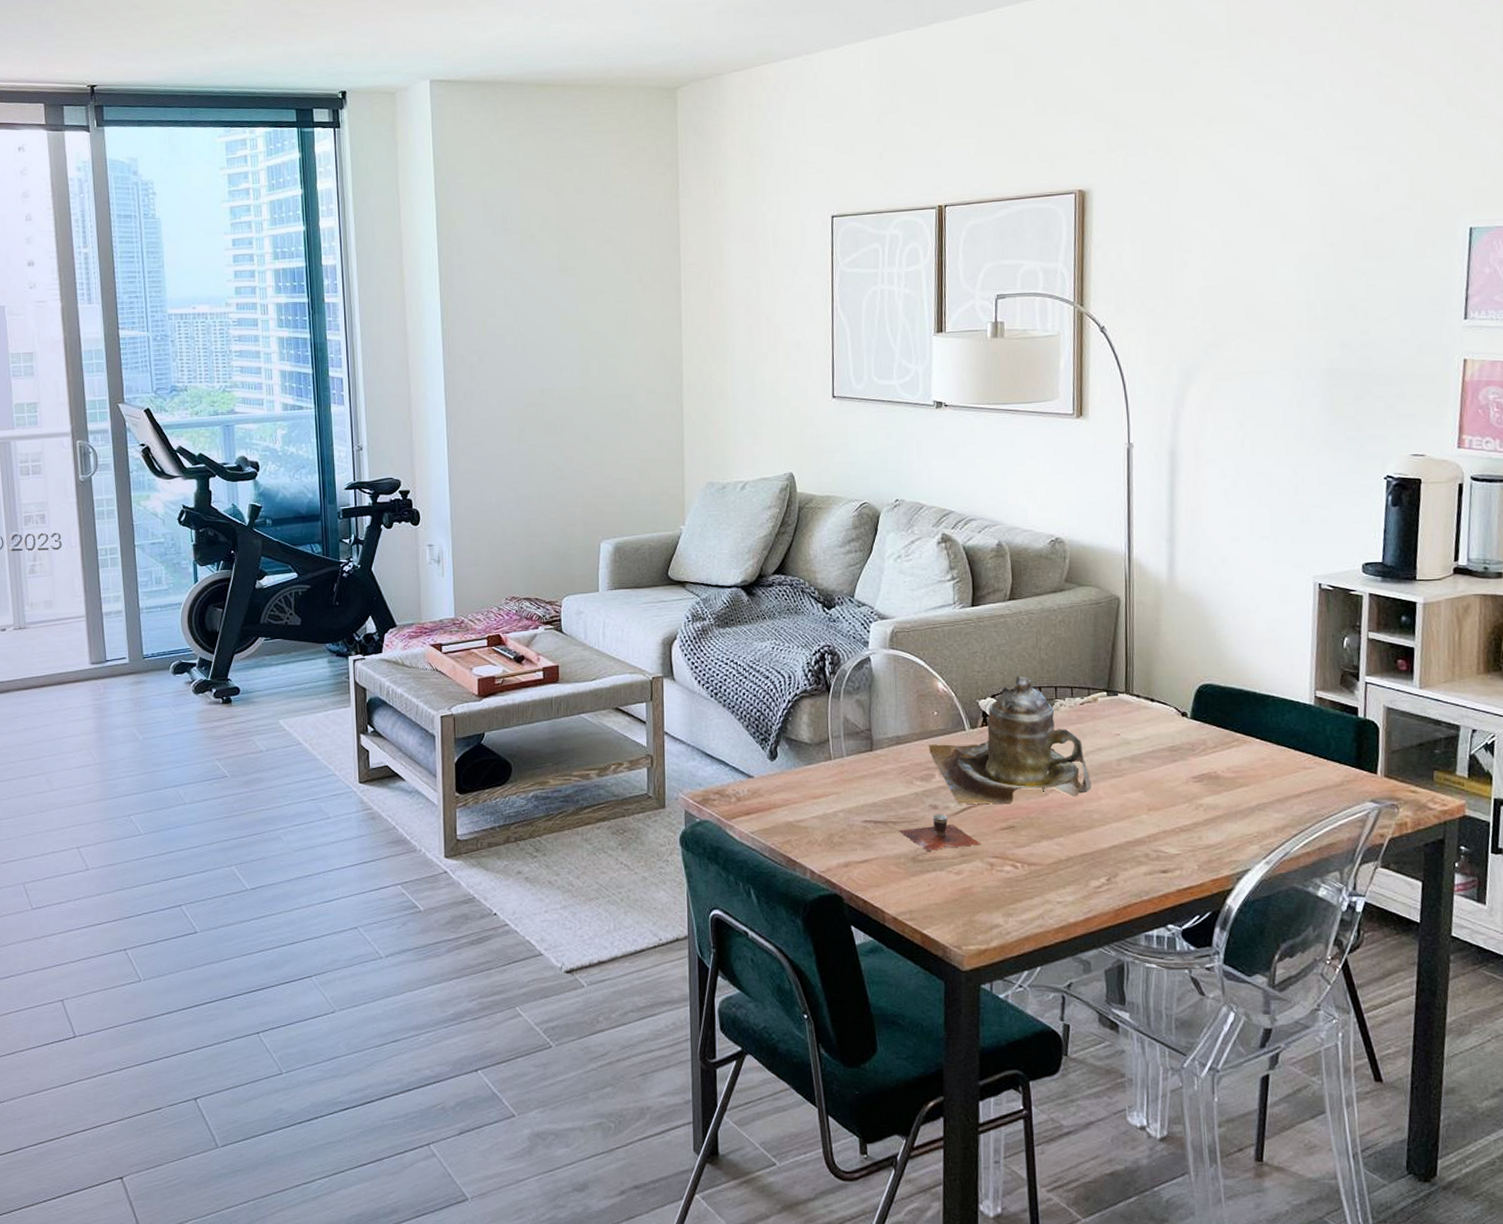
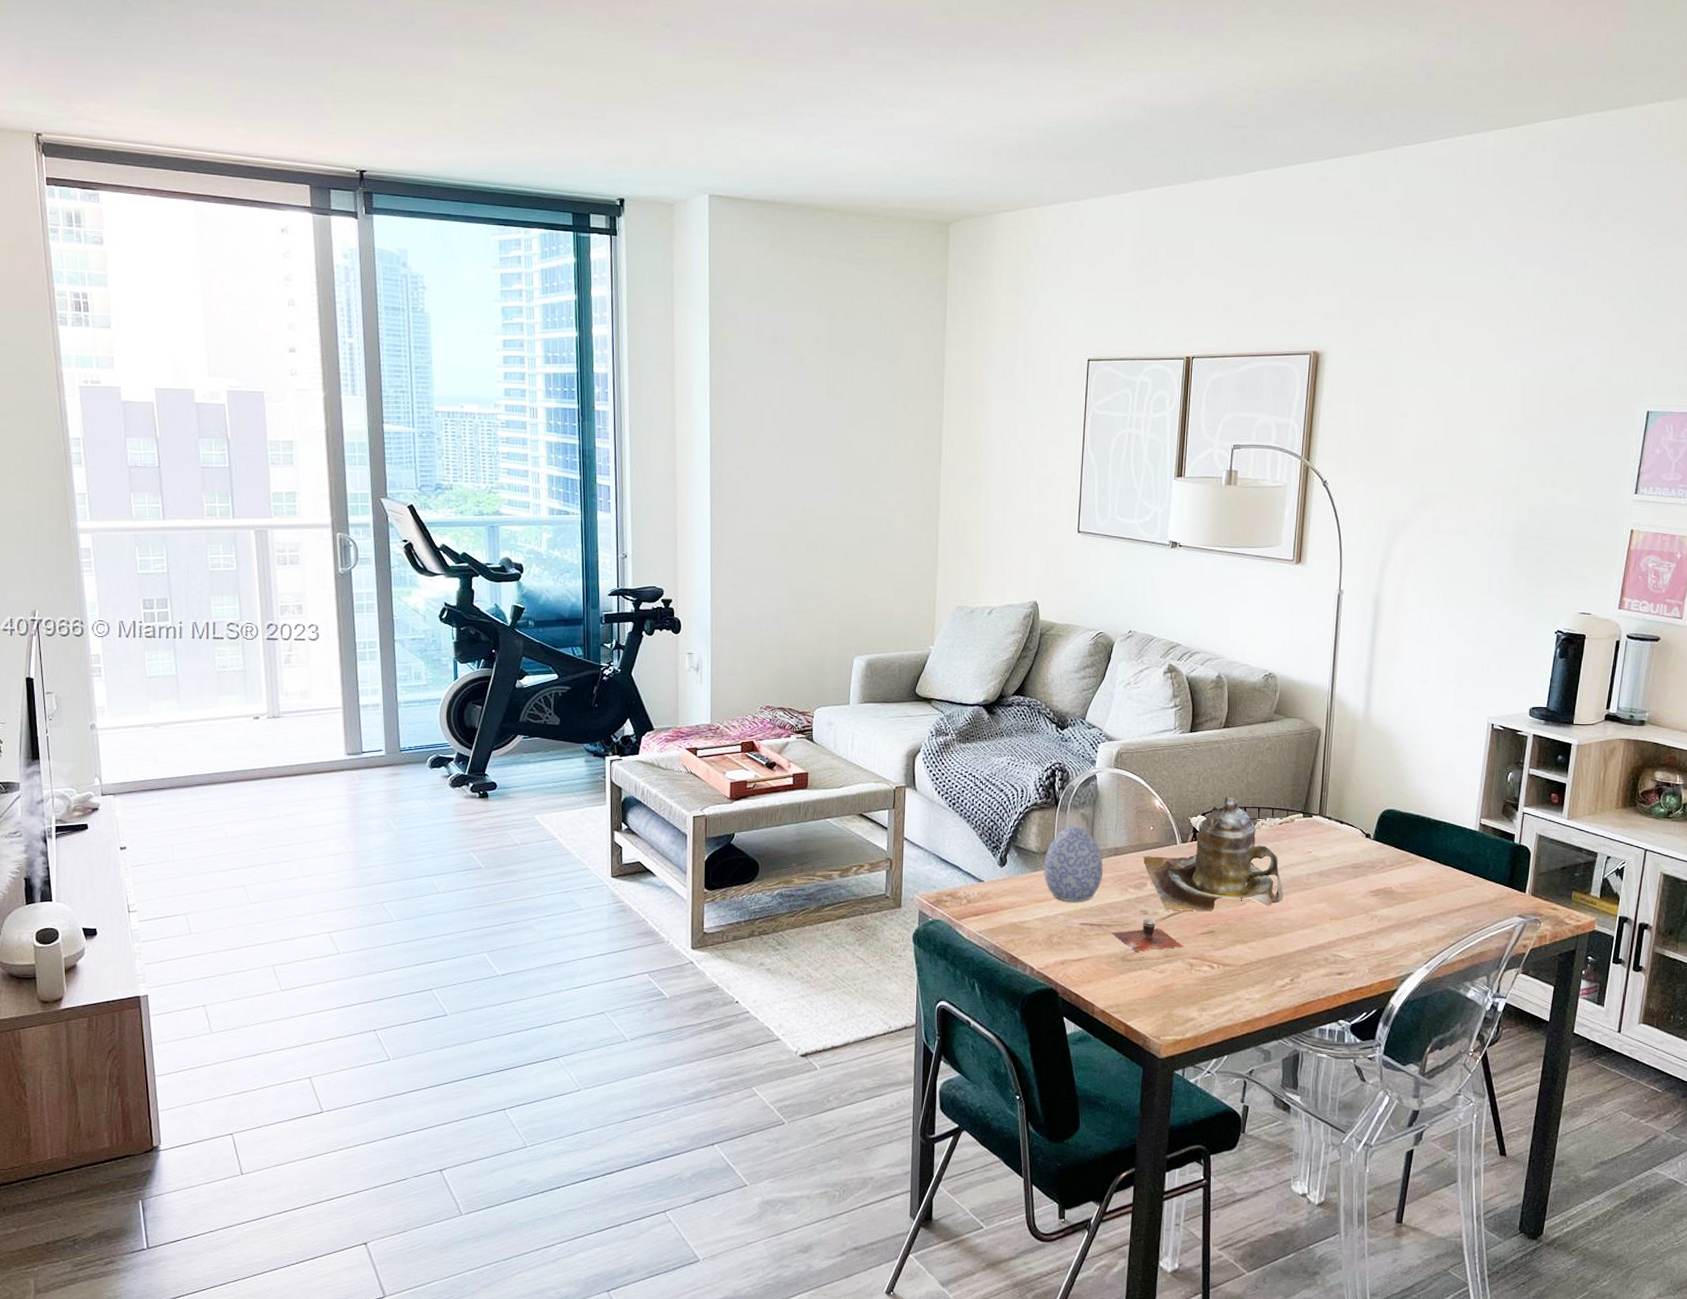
decorative egg: none [818,713,885,798] -> present [1043,825,1104,902]

